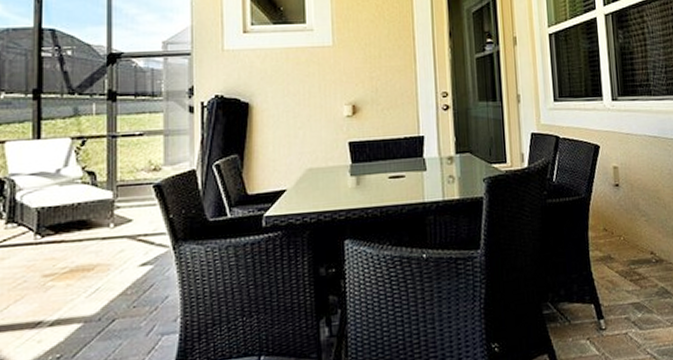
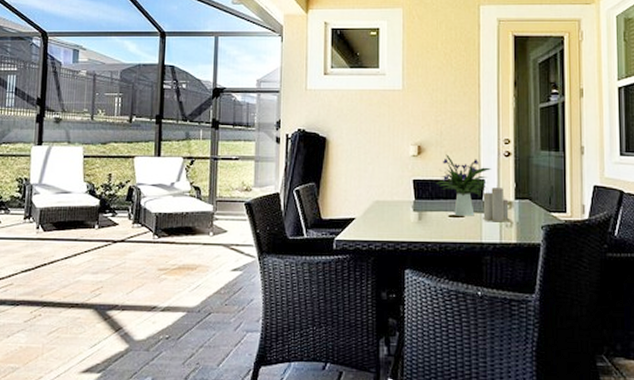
flower arrangement: none [374,112,431,177] -> present [436,154,492,216]
candle: none [423,140,452,180] -> present [483,185,511,223]

